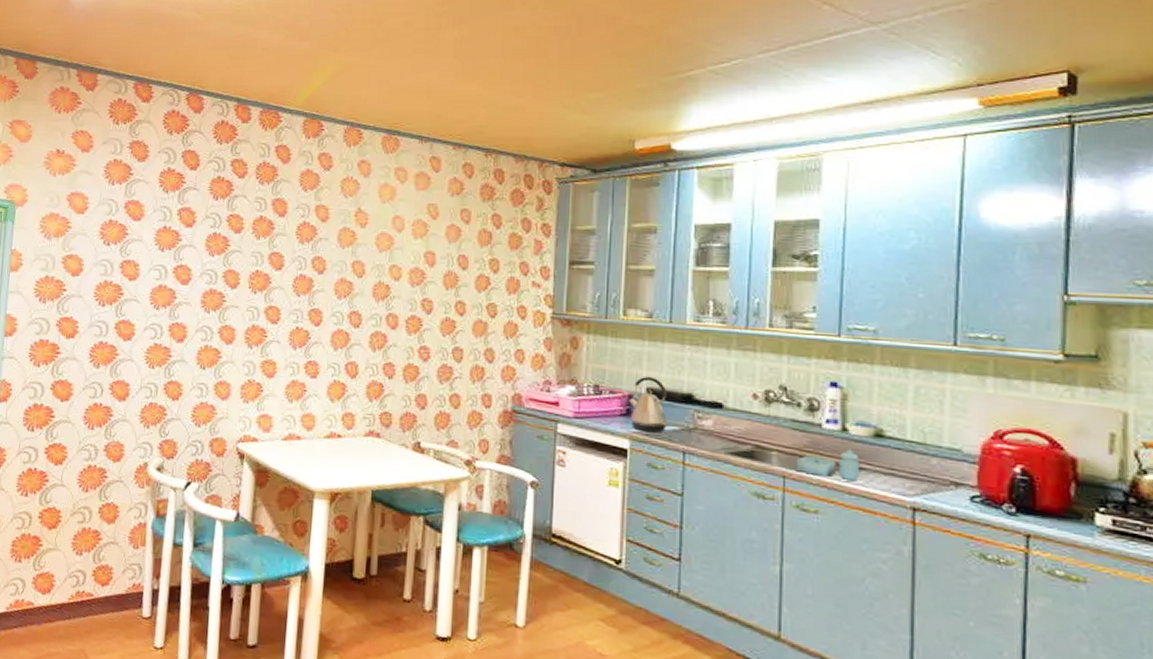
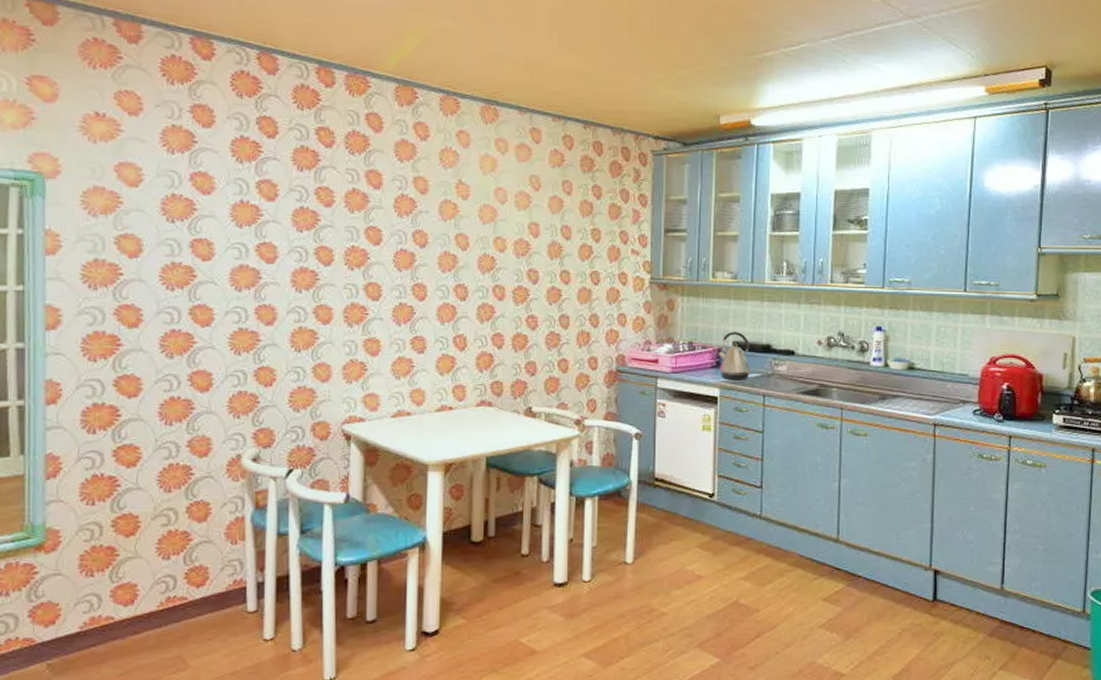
soap dispenser: present [796,449,861,480] -> none [850,381,898,406]

